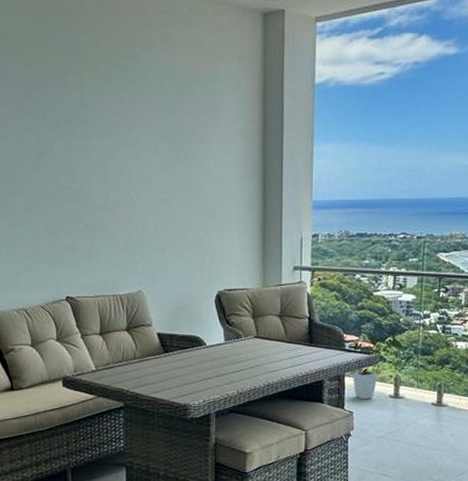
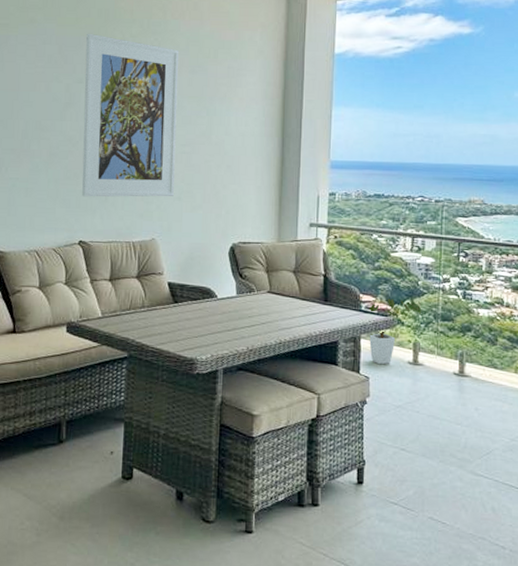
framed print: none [53,72,157,252] -> present [82,33,179,197]

